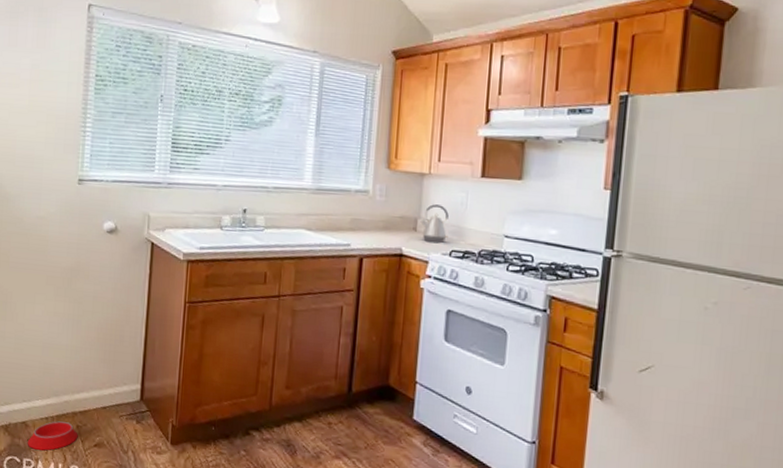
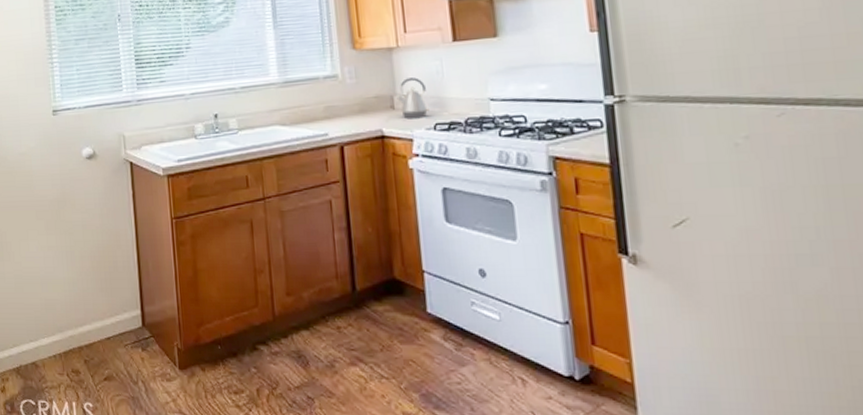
pet bowl: present [27,421,78,451] -> none [39,358,88,390]

